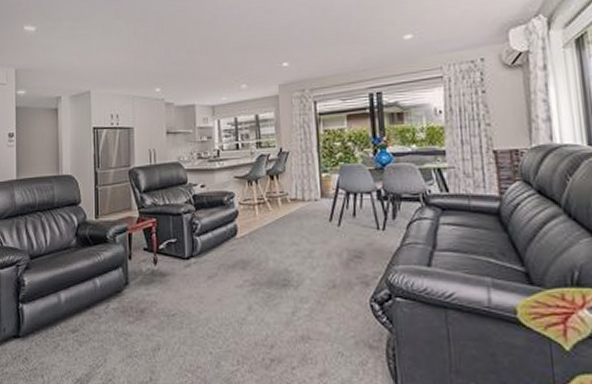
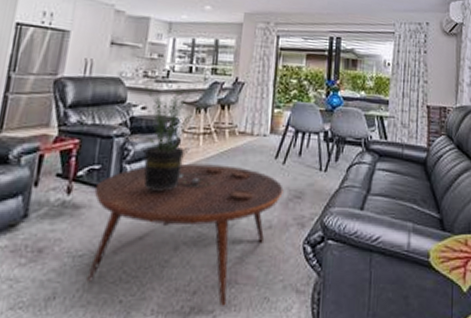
coffee table: none [174,231,342,359] -> present [86,163,283,306]
potted plant: none [197,159,253,258] -> present [140,81,203,191]

